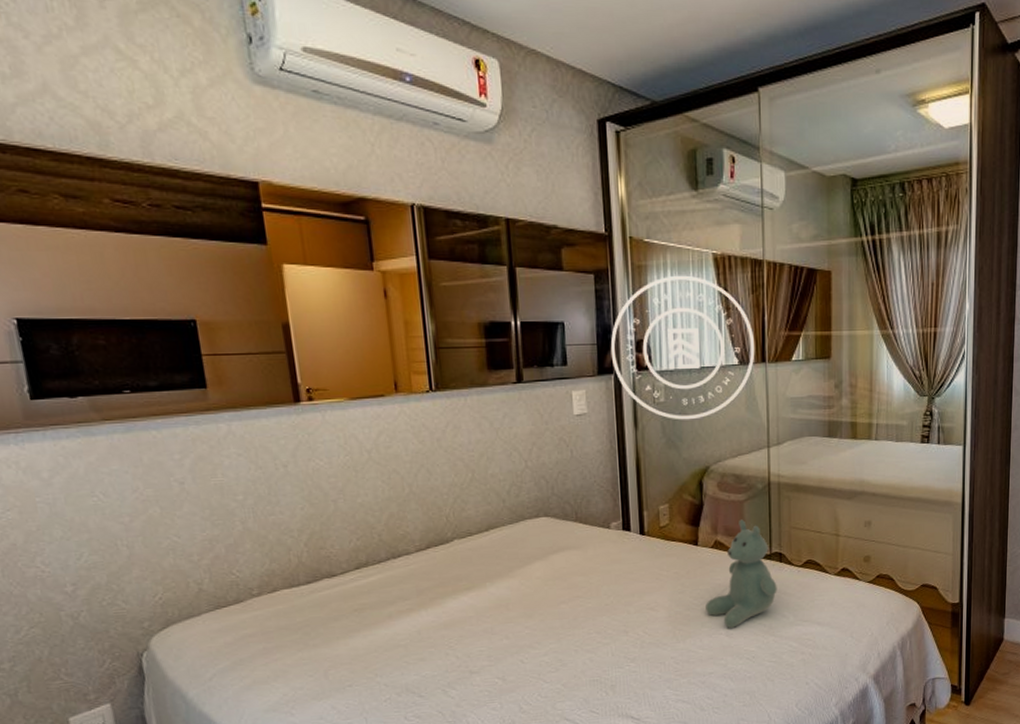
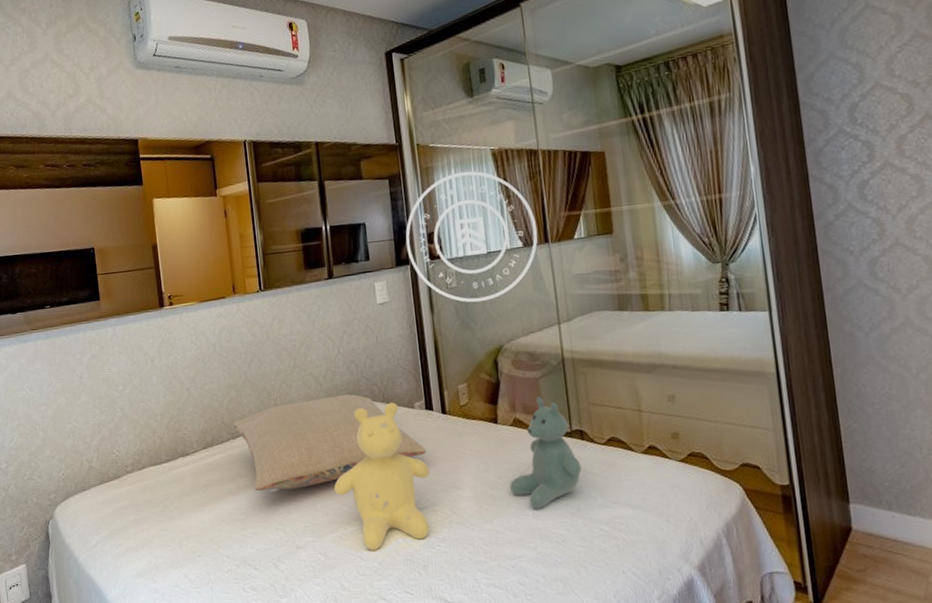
pillow: none [394,512,621,615] -> present [233,394,427,492]
teddy bear: none [515,521,624,673] -> present [333,402,430,550]

